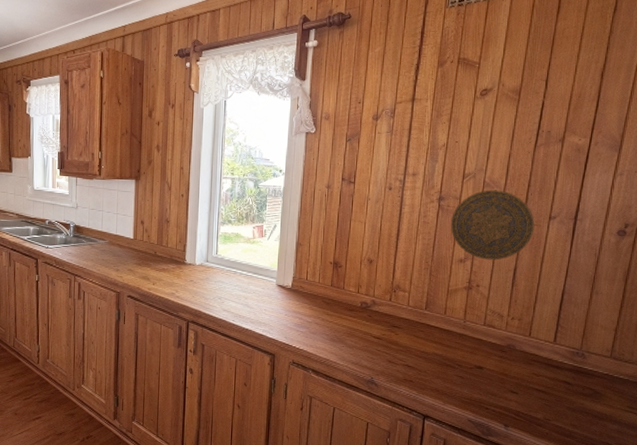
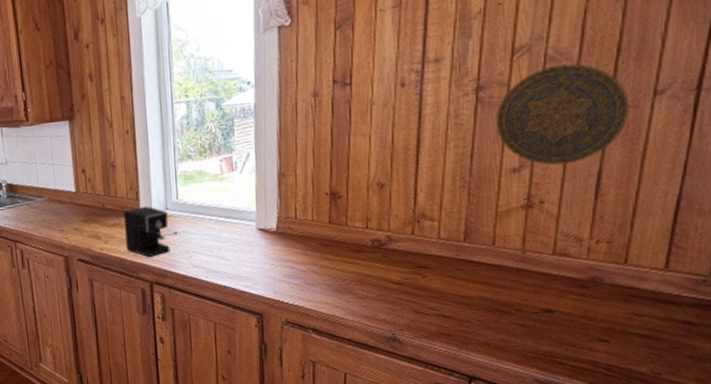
coffee maker: none [170,257,214,300] -> present [123,206,178,258]

